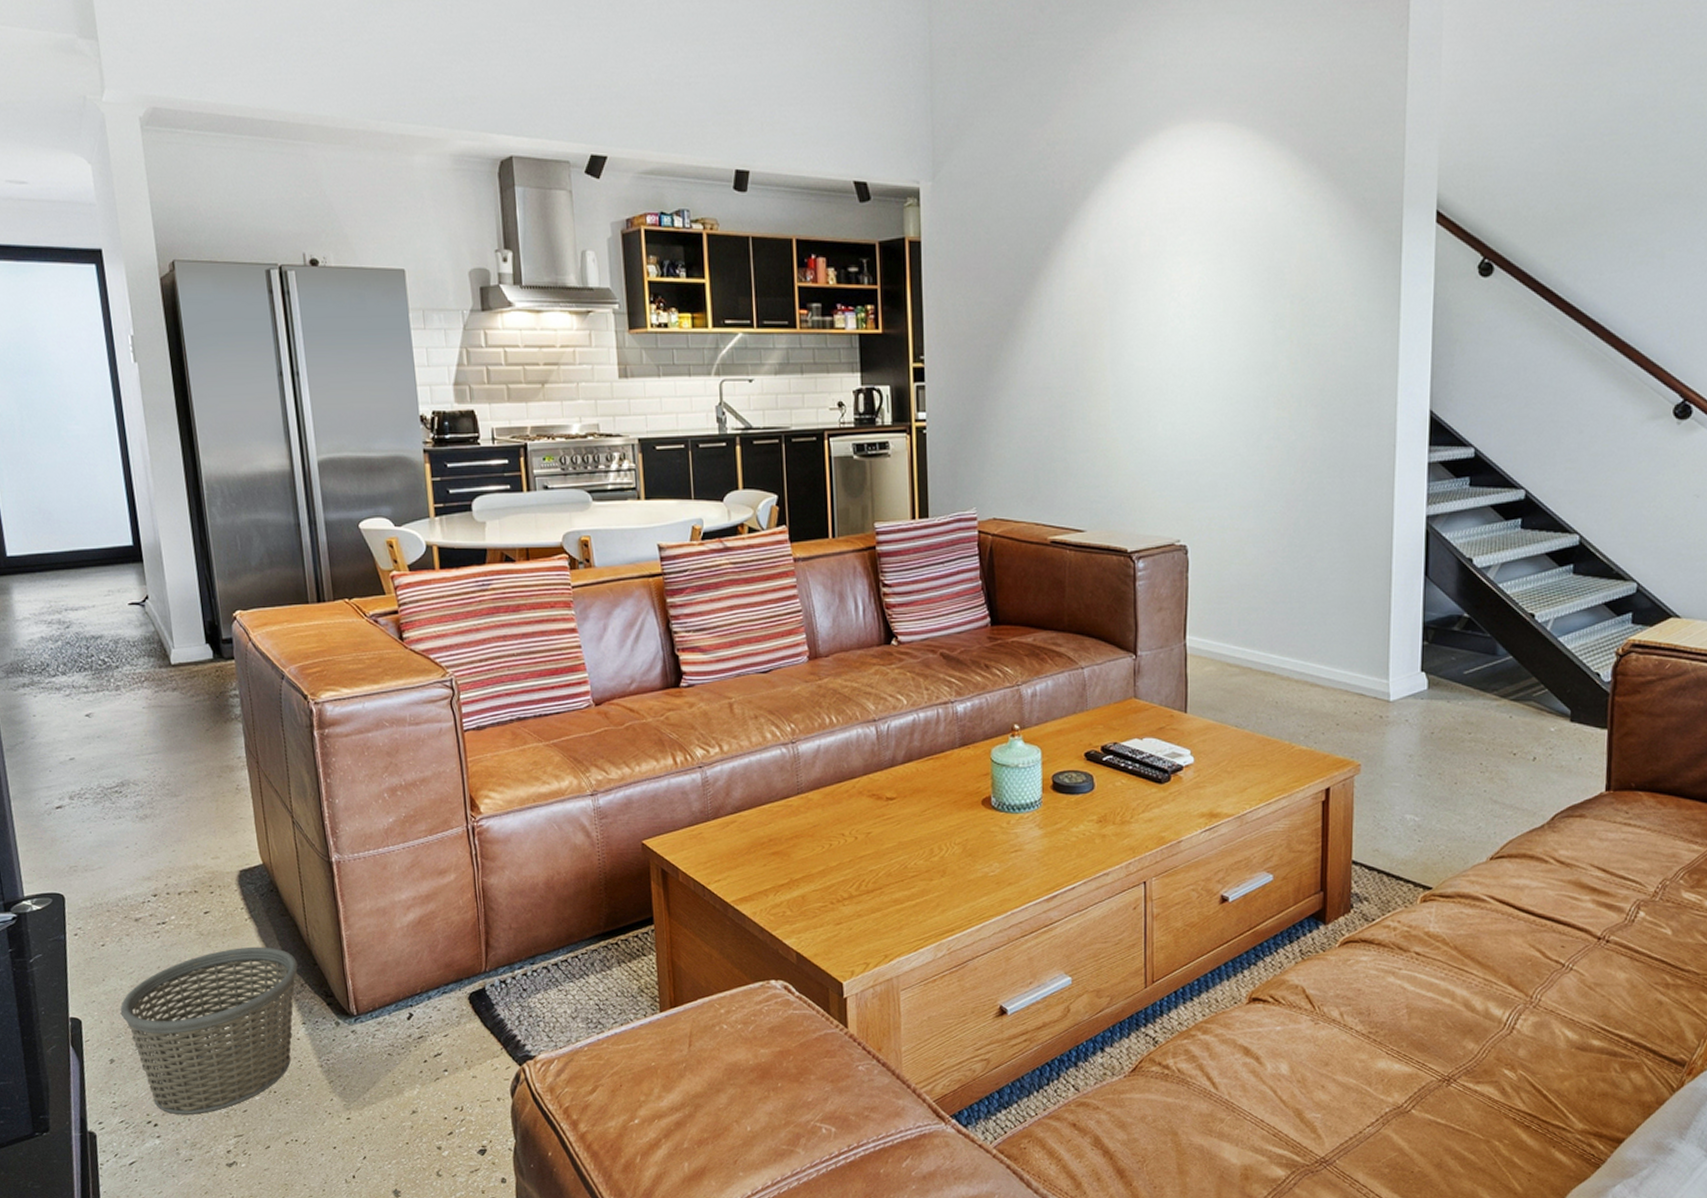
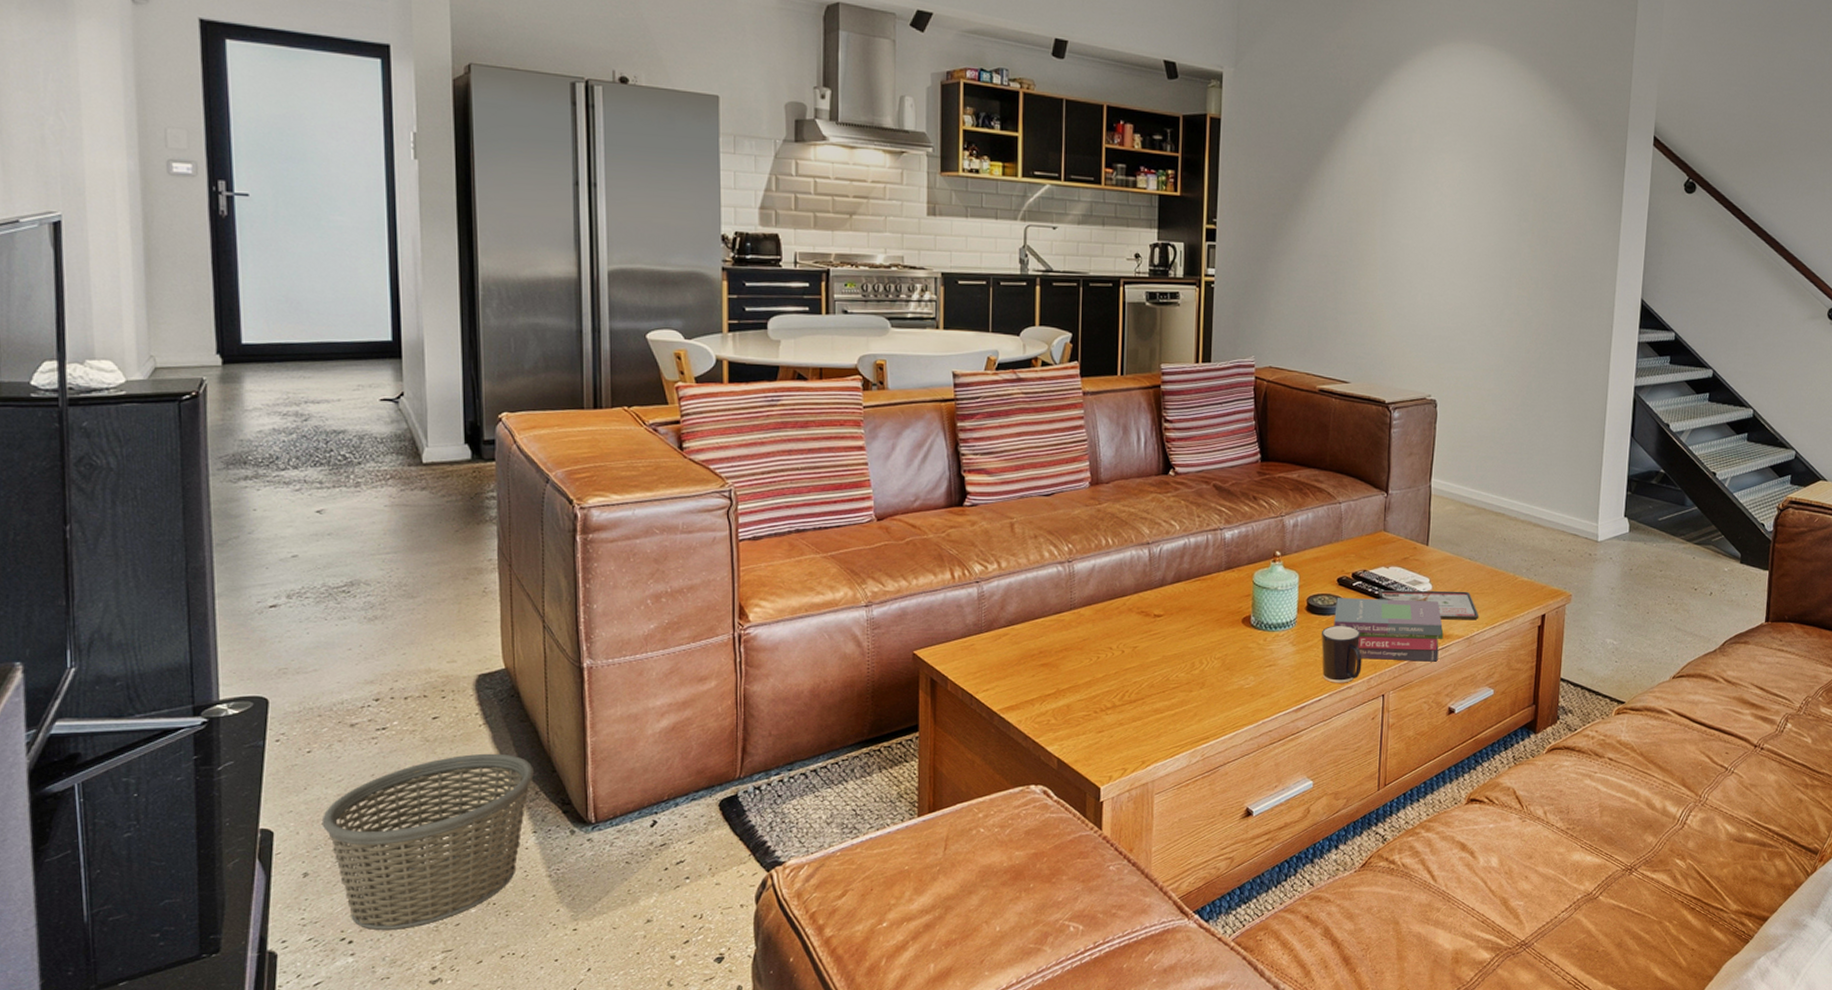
mug: none [1071,804,1118,869] -> present [1321,625,1362,683]
books: none [1084,774,1210,844] -> present [1334,598,1444,662]
tablet: none [1133,763,1251,796] -> present [1378,590,1479,620]

